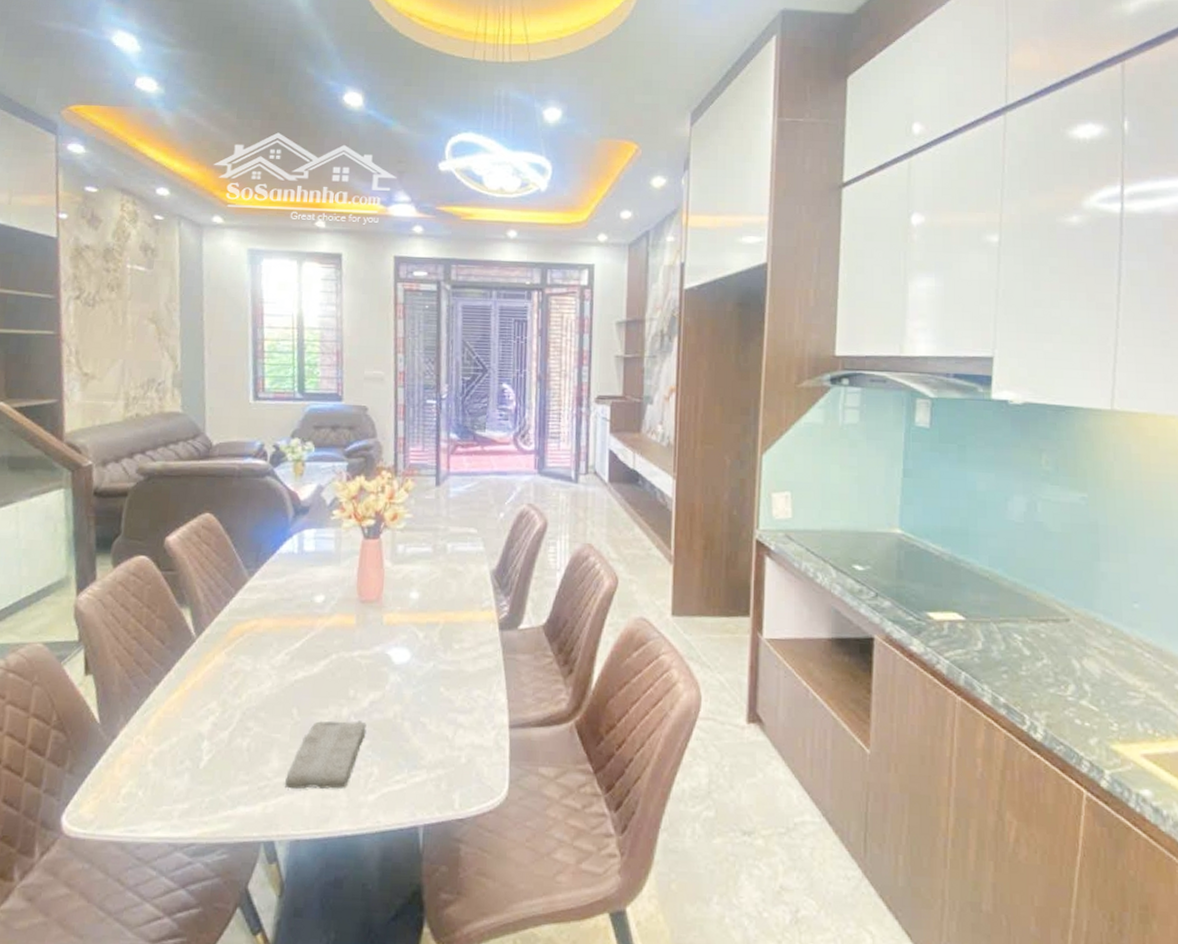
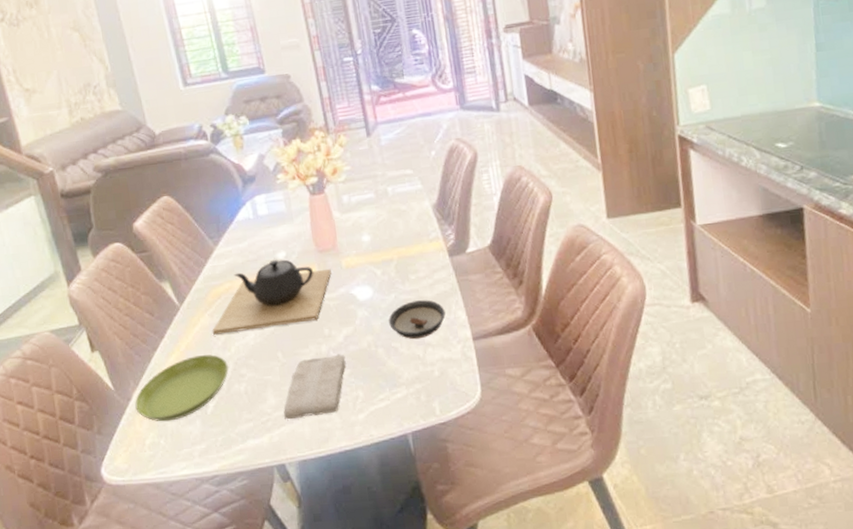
saucer: none [119,698,236,770] -> present [135,354,229,422]
teapot: none [225,602,370,679] -> present [212,259,331,335]
saucer: none [421,673,485,718] -> present [389,300,446,340]

